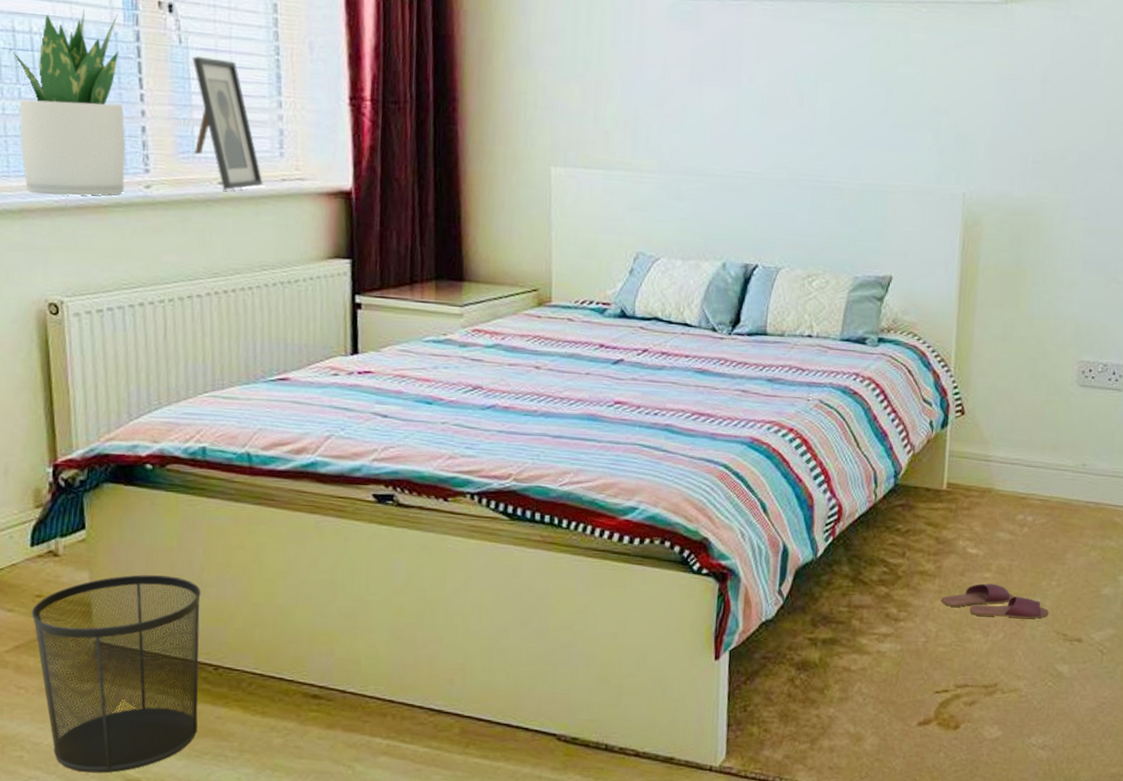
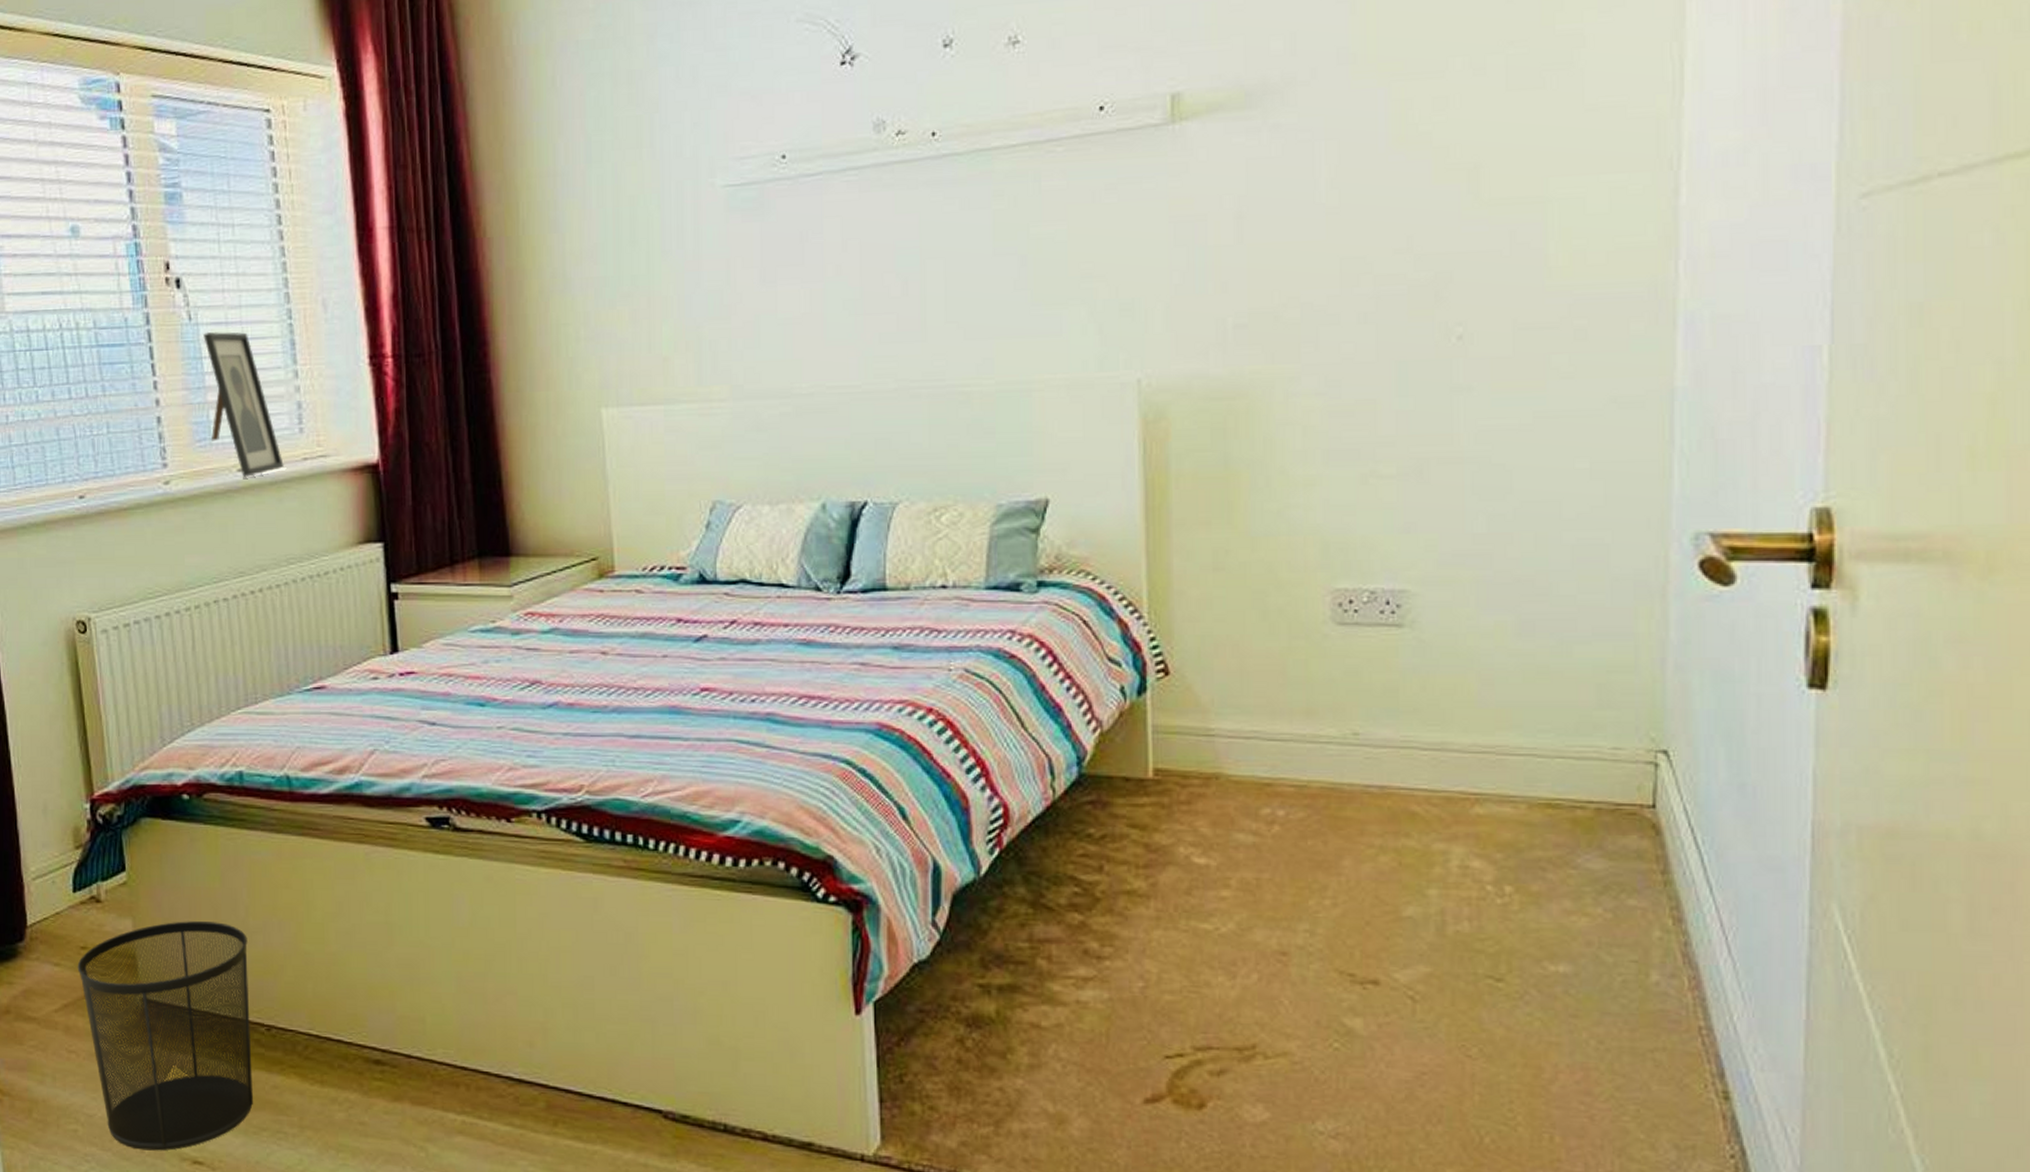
planter: present [10,8,126,196] -> none [26,297,143,503]
slippers: present [940,583,1049,619] -> none [1160,905,1324,953]

